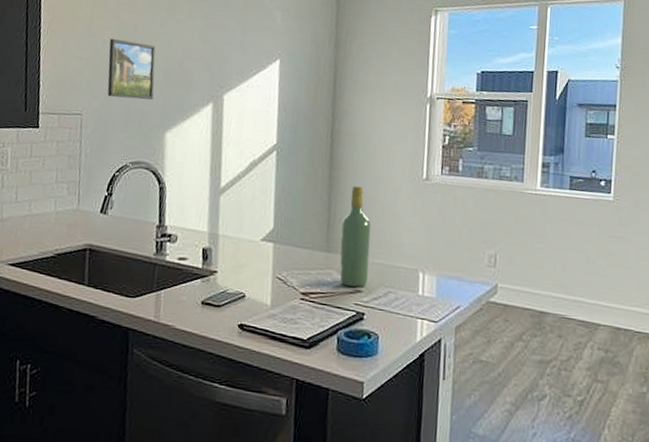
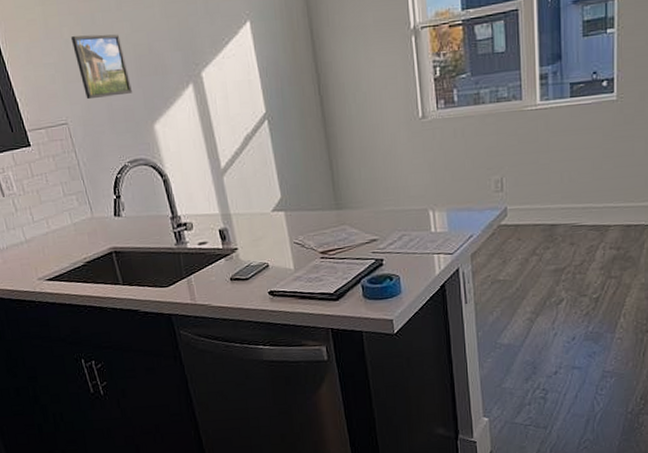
wine bottle: present [339,186,372,287] -> none [345,138,382,238]

